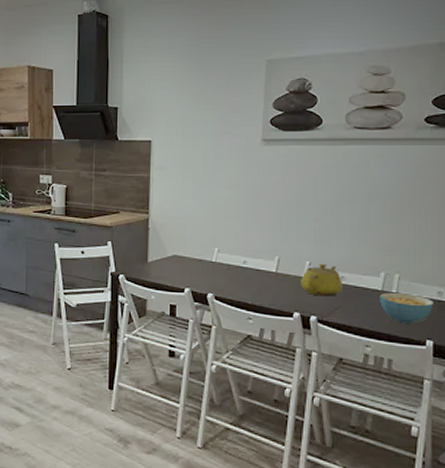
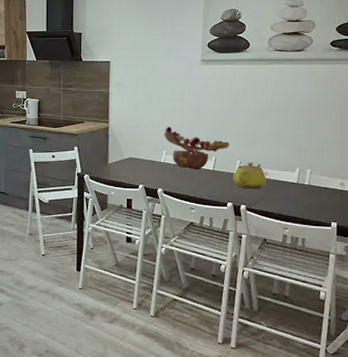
flower arrangement: none [216,219,297,272] -> present [164,127,229,170]
cereal bowl: present [379,292,434,324] -> none [295,184,337,209]

